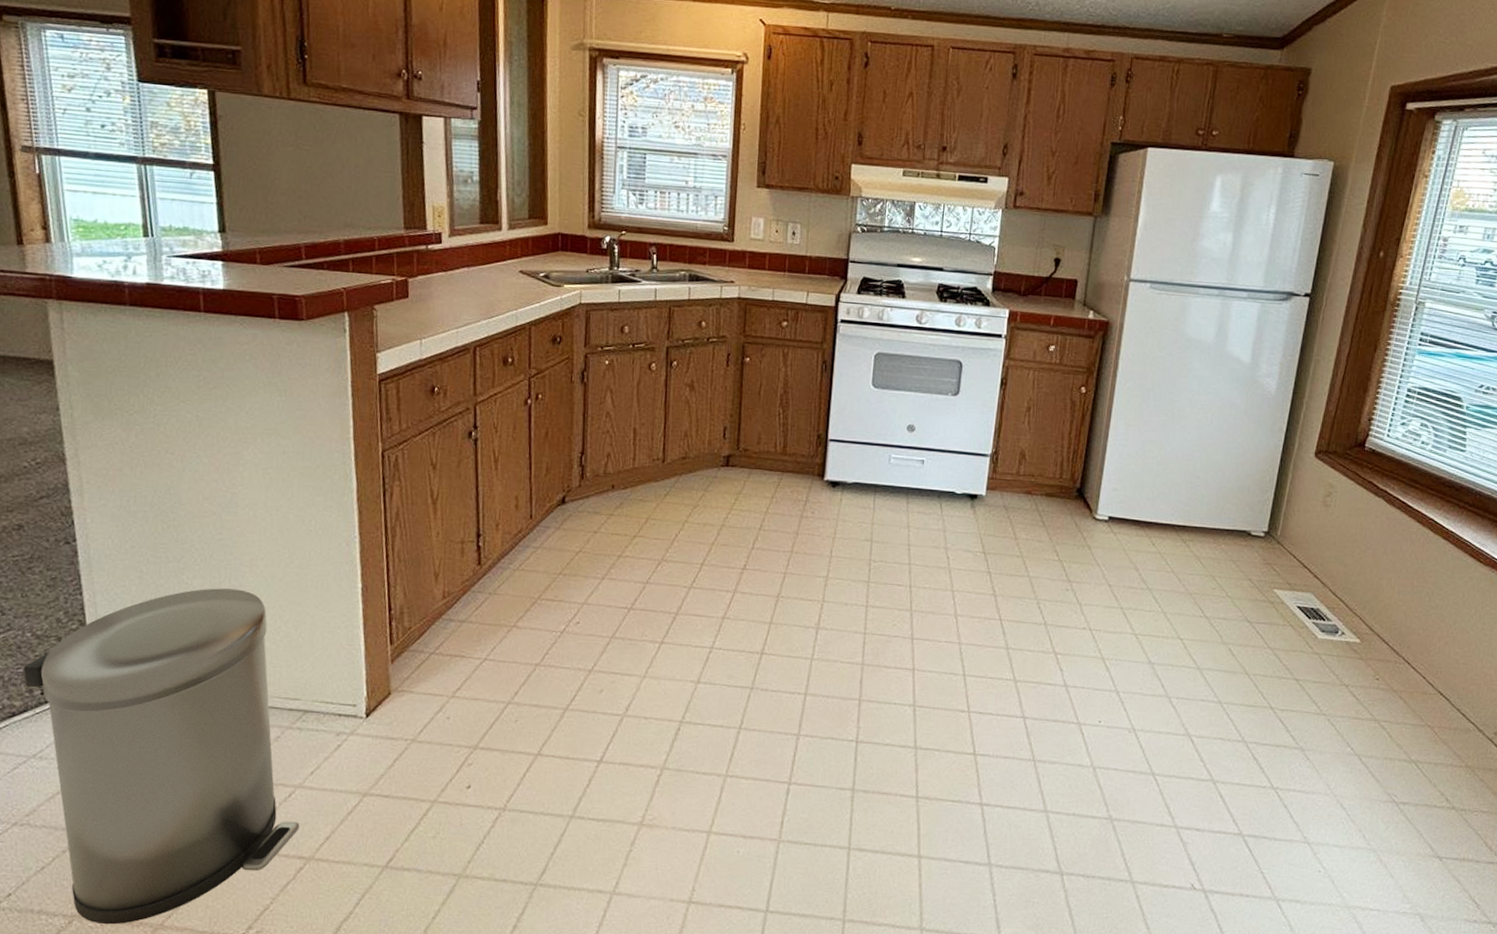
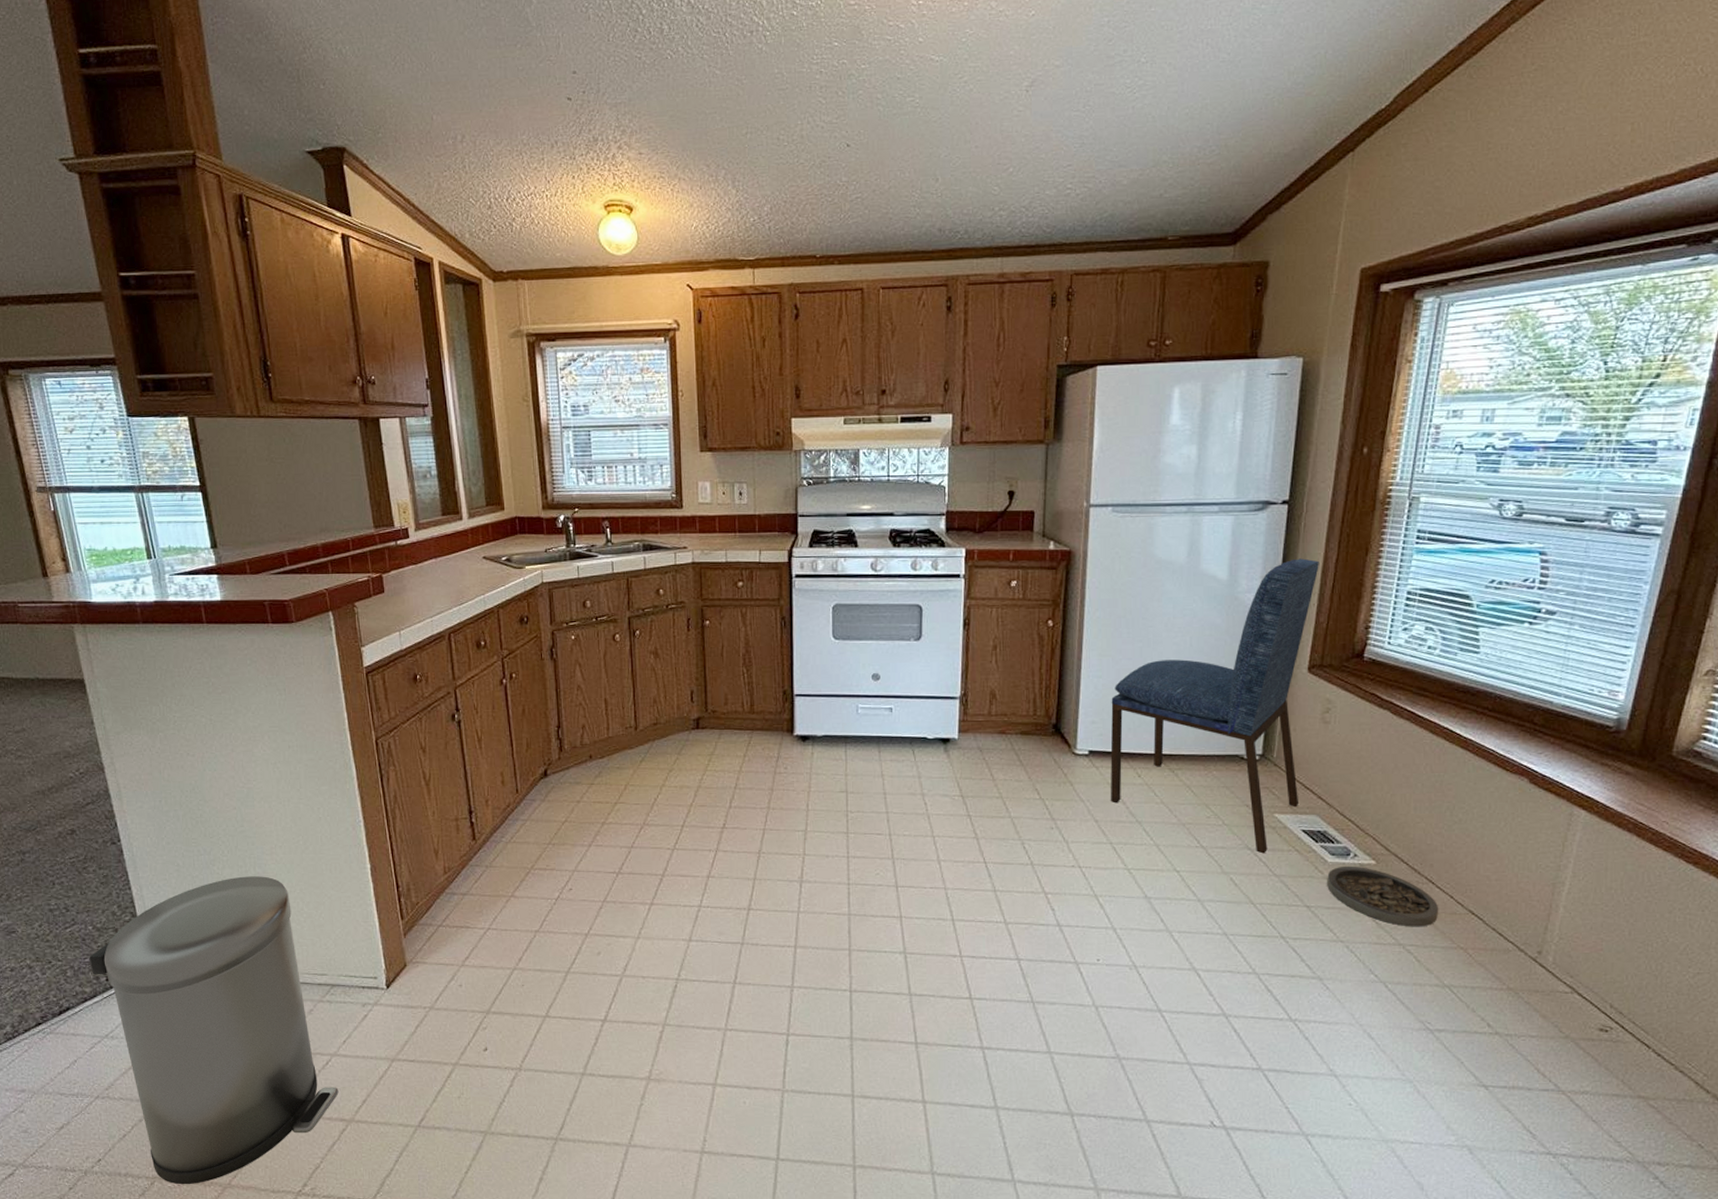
dining chair: none [1125,349,1333,627] -> present [1110,558,1319,854]
pet bowl: none [1315,642,1412,705] -> present [1327,865,1439,927]

